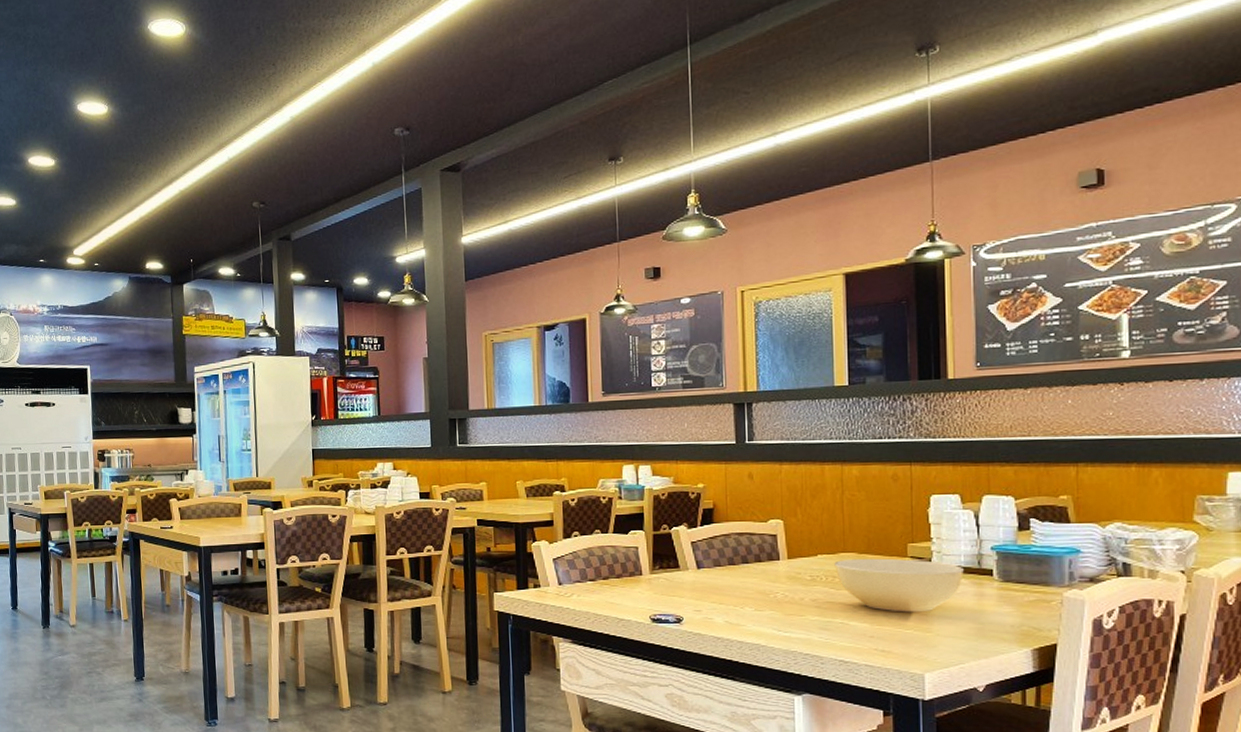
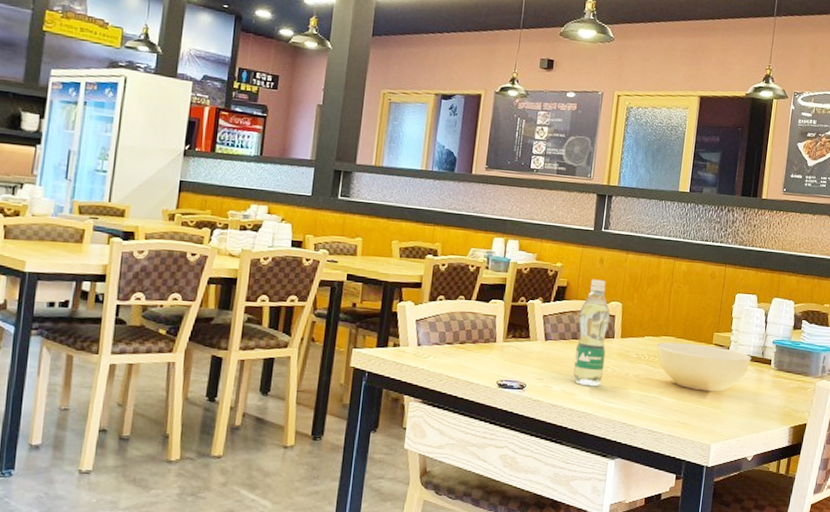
bottle: none [734,496,772,615] -> present [572,279,610,387]

